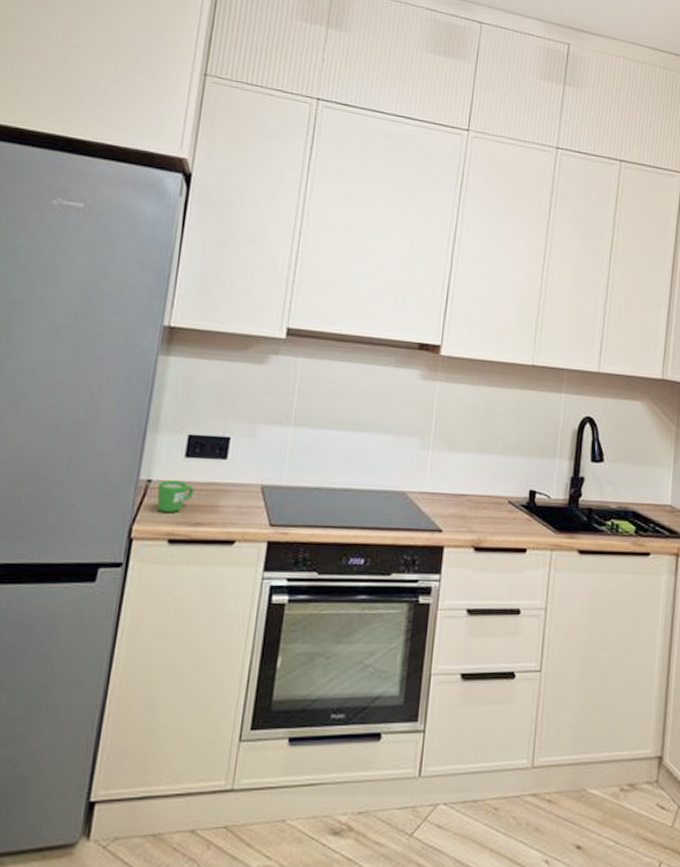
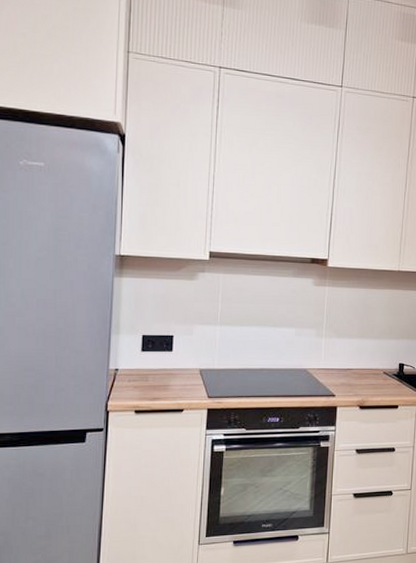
mug: present [157,480,194,513] -> none [123,369,150,392]

